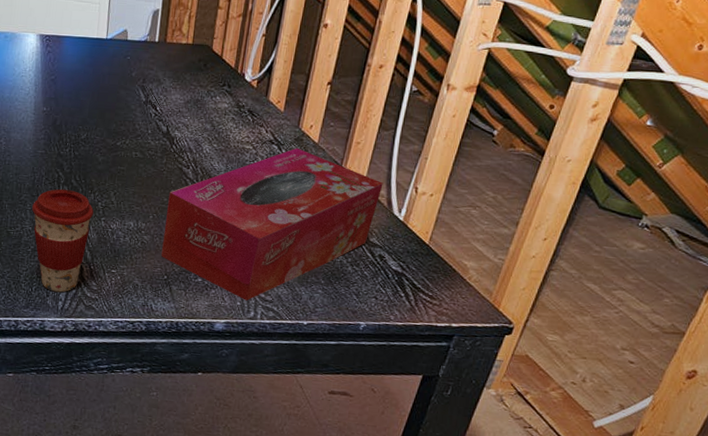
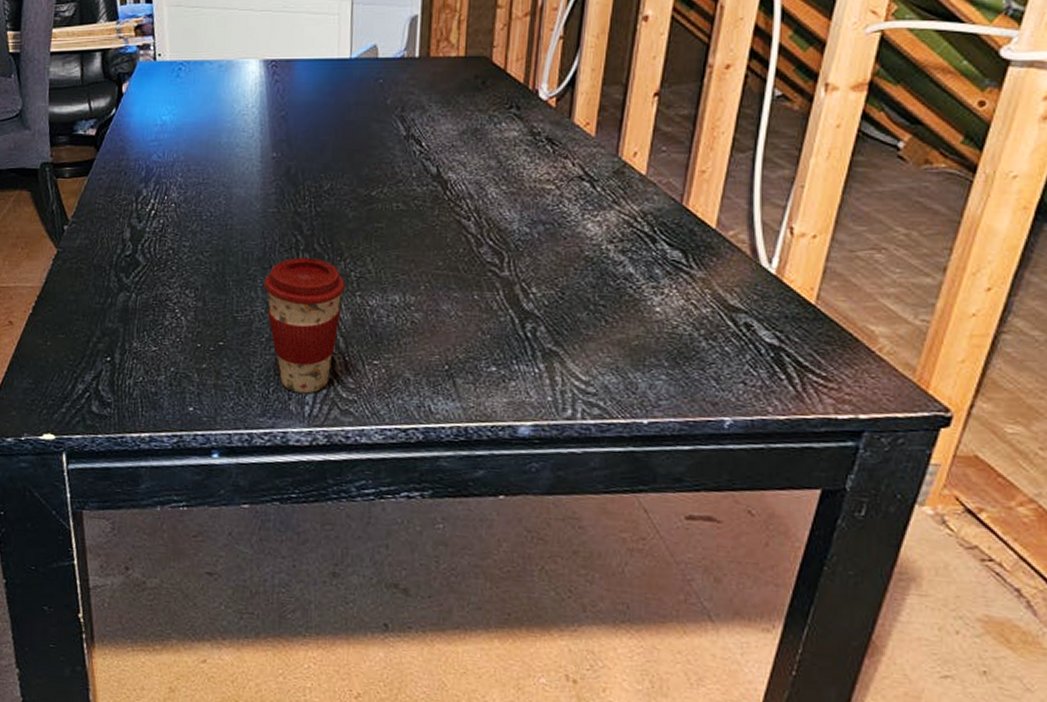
tissue box: present [160,147,383,301] -> none [438,183,743,394]

